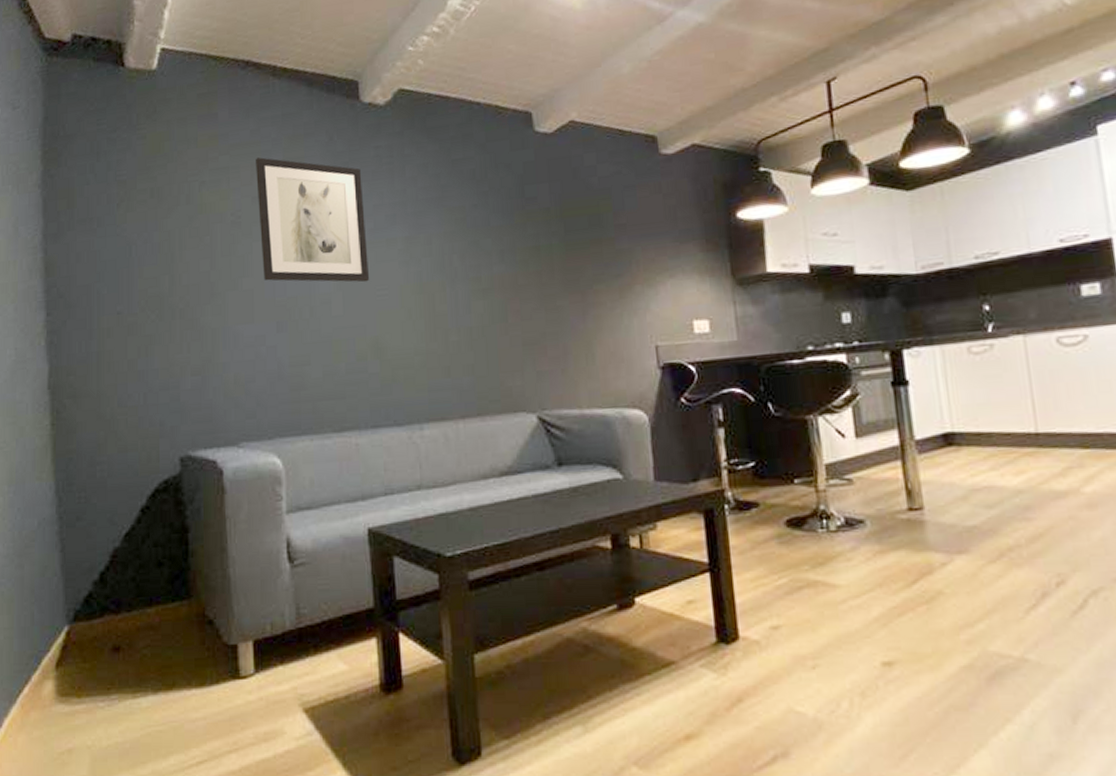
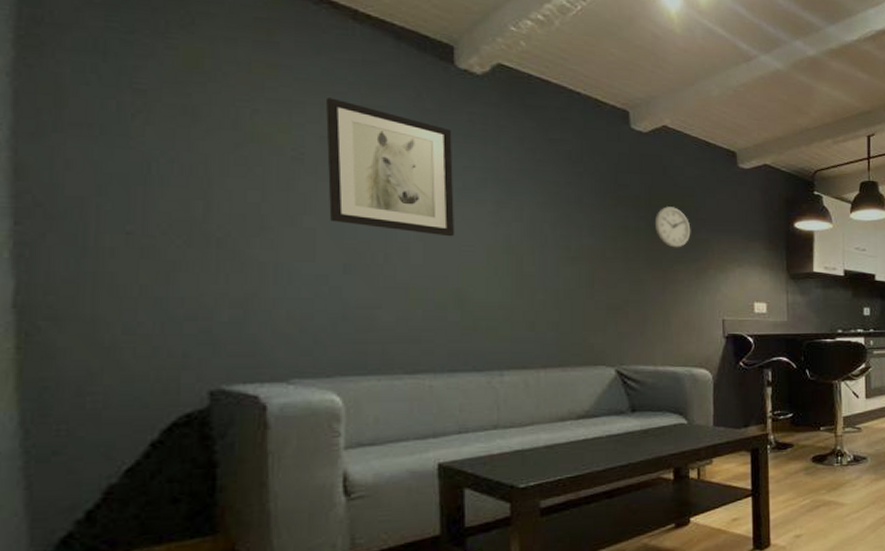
wall clock: none [567,215,610,264] -> present [654,206,691,248]

